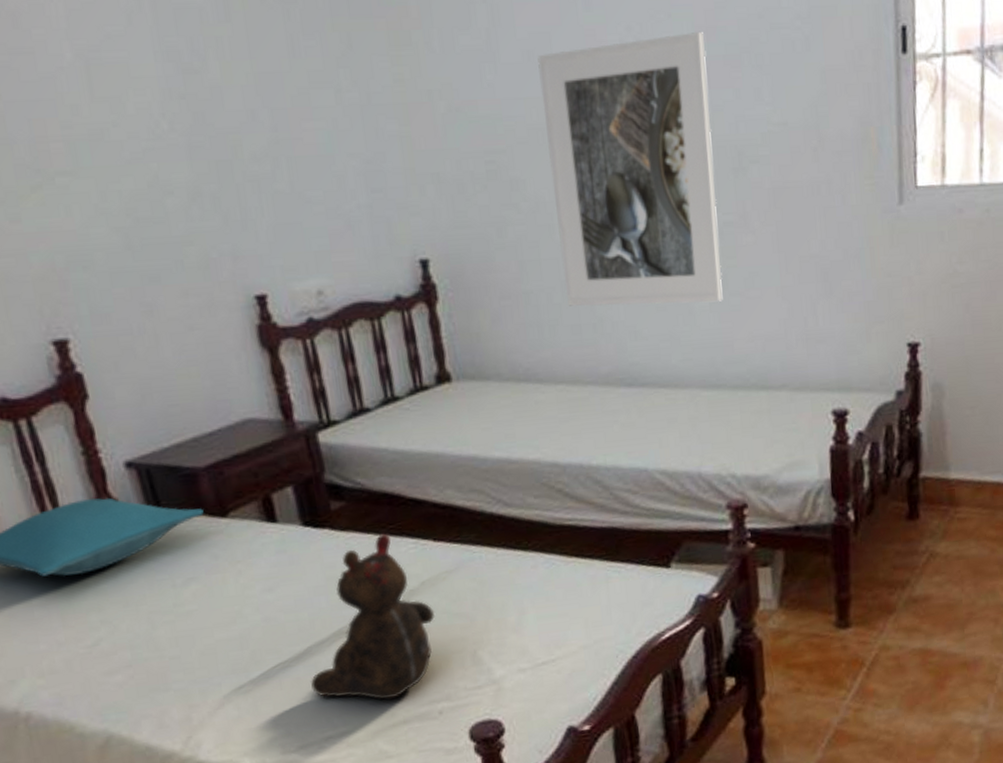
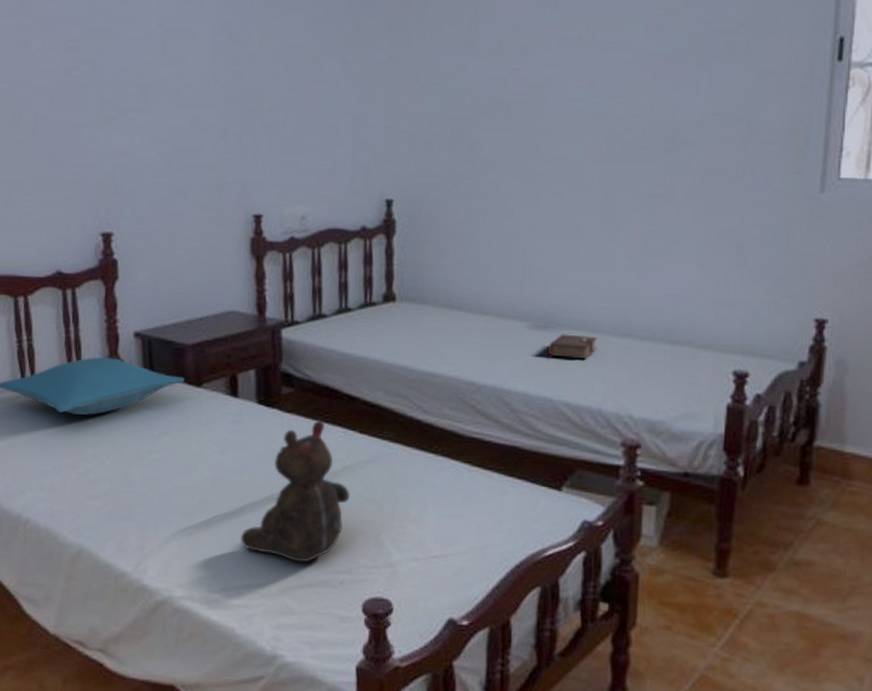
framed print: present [537,31,723,306] -> none [503,32,654,261]
book: none [634,392,688,425] -> present [547,334,598,360]

